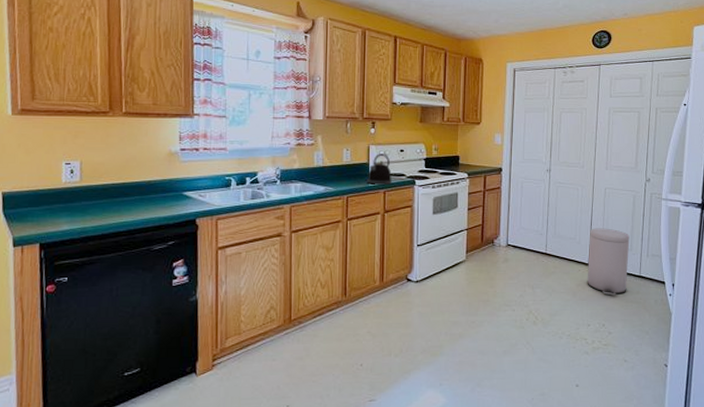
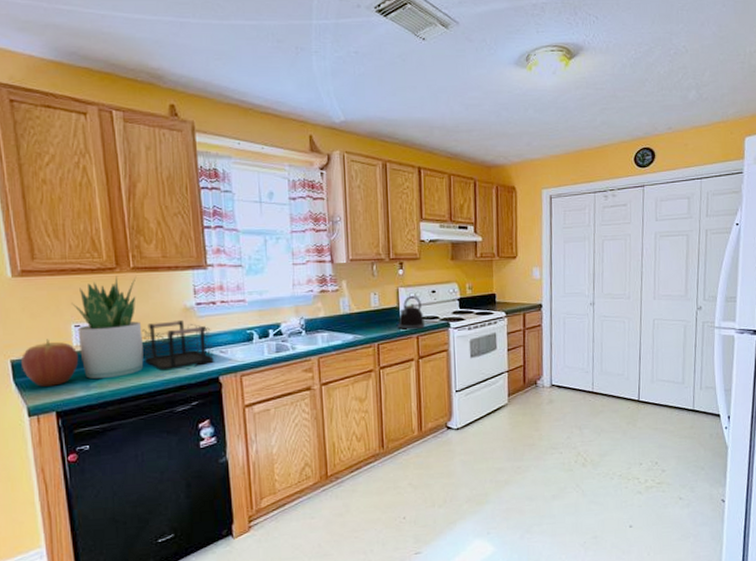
fruit: none [12,174,66,219] -> present [21,339,79,387]
planter: none [65,119,128,215] -> present [72,275,144,380]
dish rack: none [127,163,193,211] -> present [142,319,214,372]
pedal bin: present [587,228,630,296] -> none [637,361,682,432]

